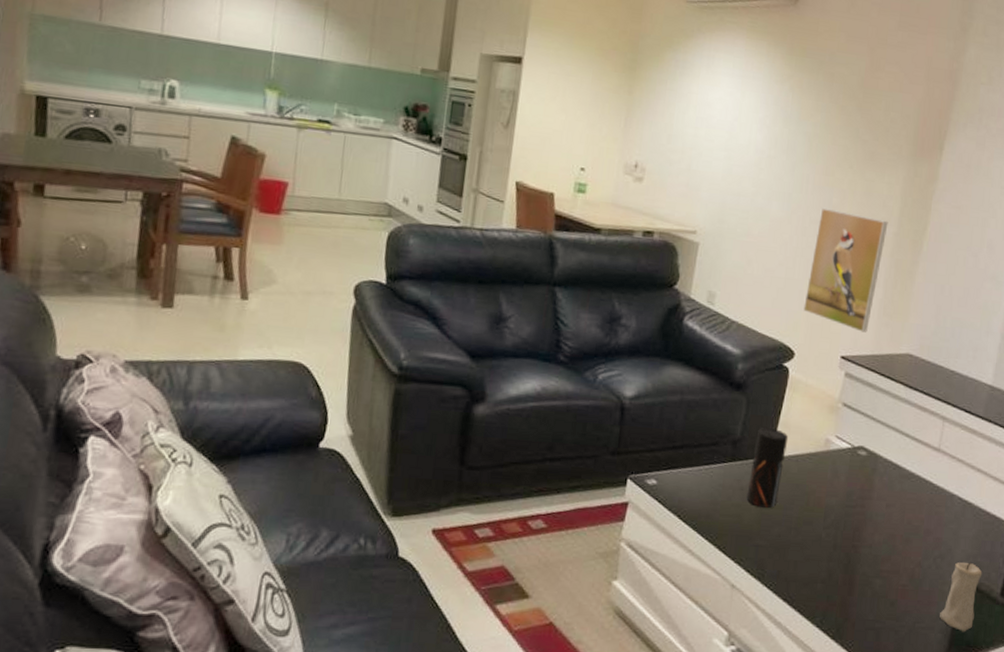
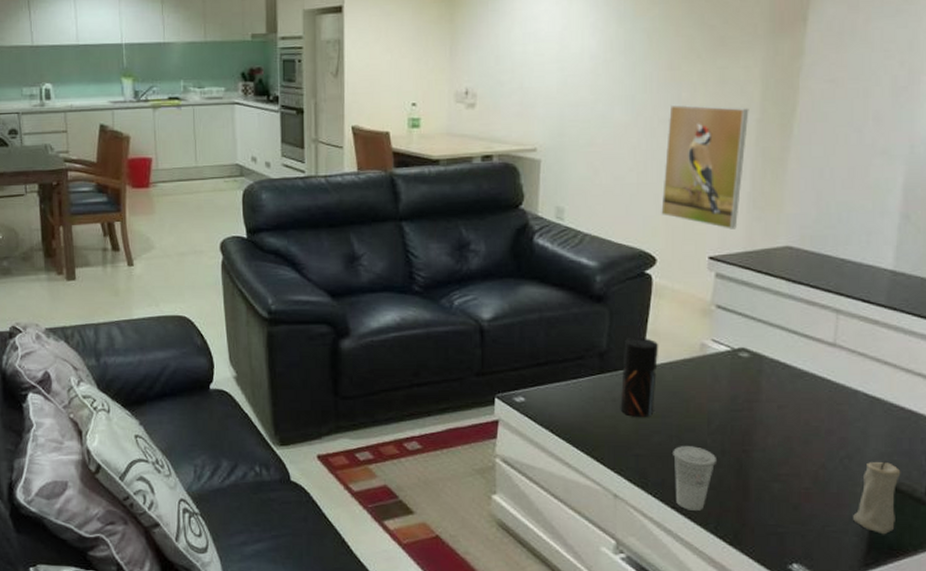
cup: none [788,538,829,604] -> present [673,446,716,511]

